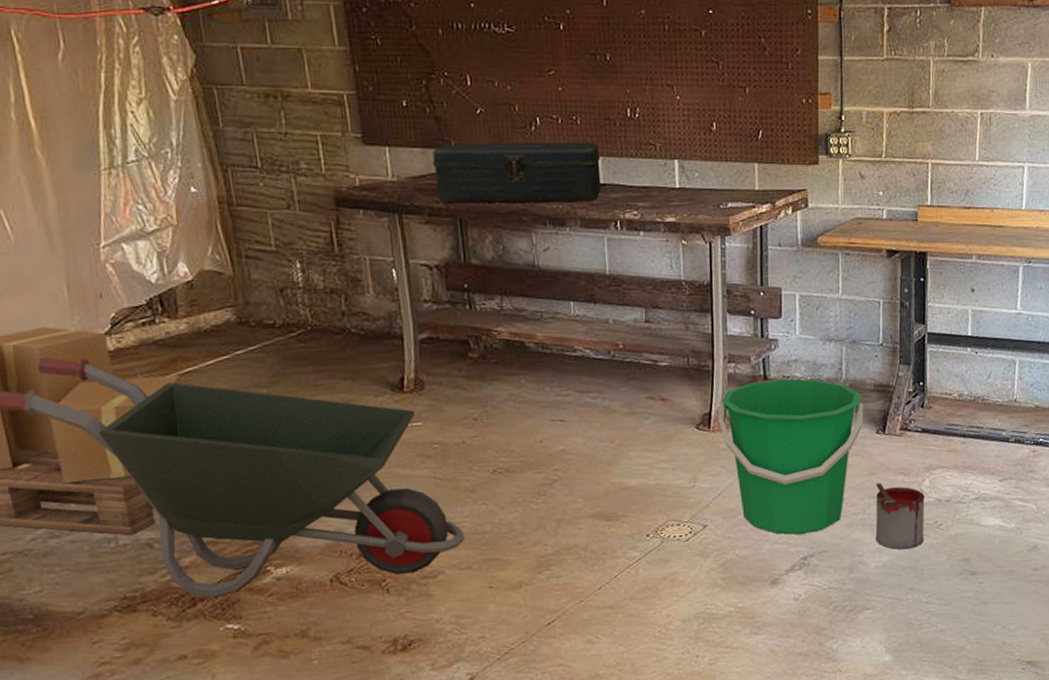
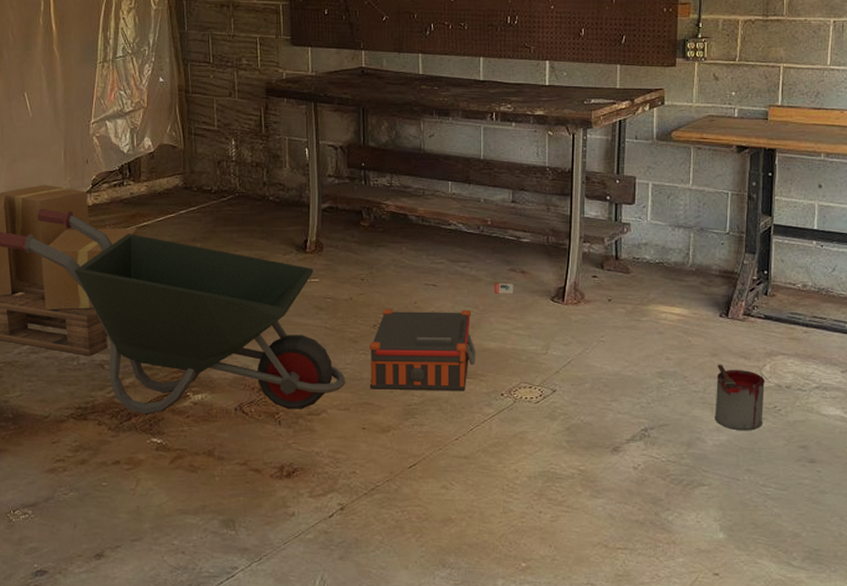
toolbox: present [432,142,602,204] -> none [344,45,483,96]
toolbox: none [490,412,654,543] -> present [369,283,514,392]
bucket: present [718,379,864,535] -> none [572,260,709,406]

